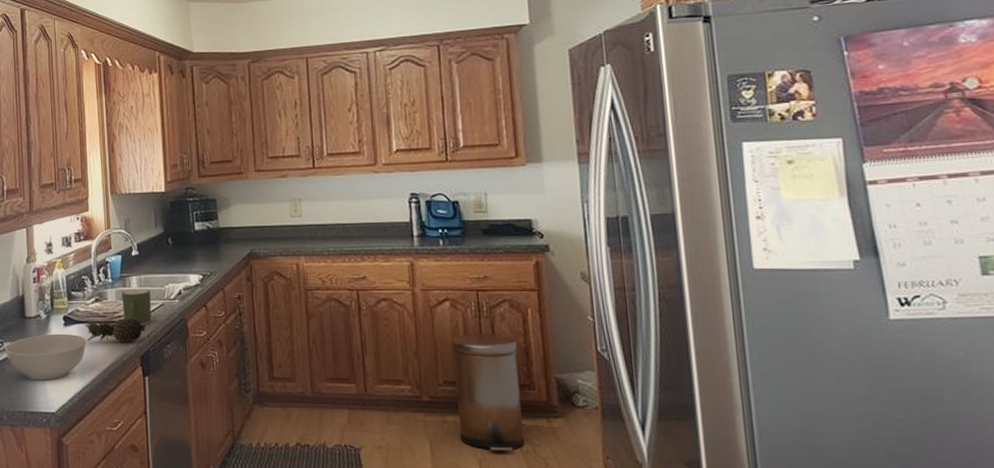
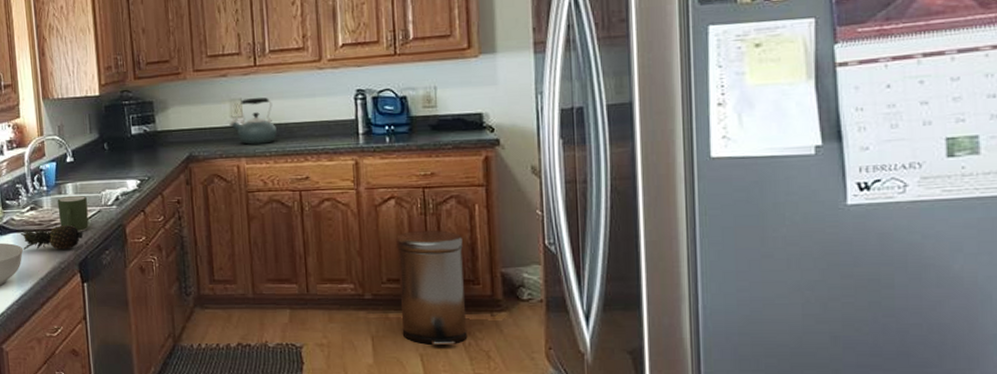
kettle: none [289,198,336,244] -> present [229,97,278,145]

